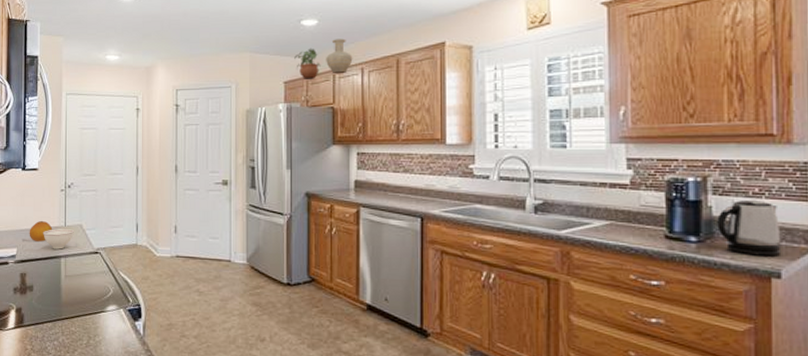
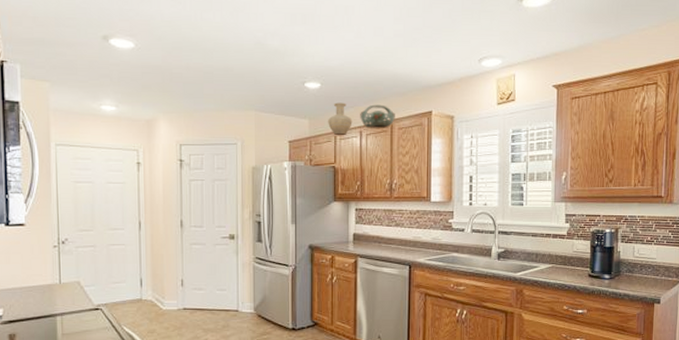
fruit: present [29,221,53,242] -> none [17,279,46,301]
bowl: present [43,229,74,250] -> none [34,286,71,308]
potted plant: present [294,48,321,81] -> none [298,110,323,141]
decorative basket: none [361,38,402,65] -> present [360,104,395,129]
kettle: present [717,201,782,257] -> none [623,247,662,288]

